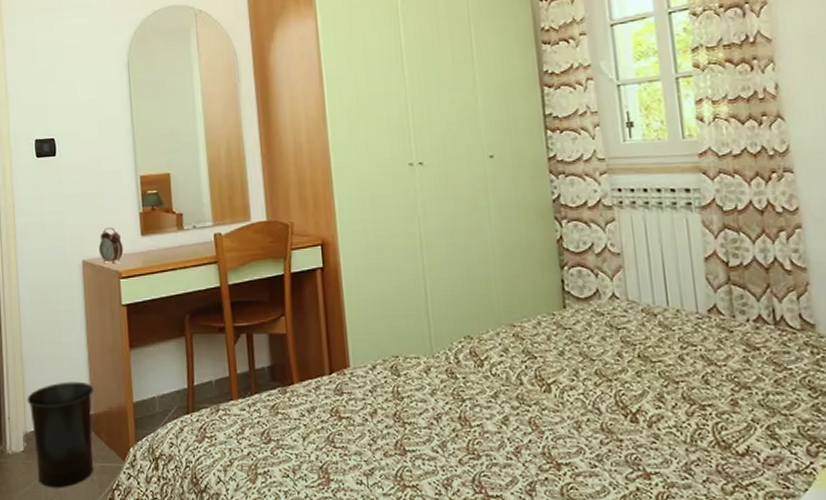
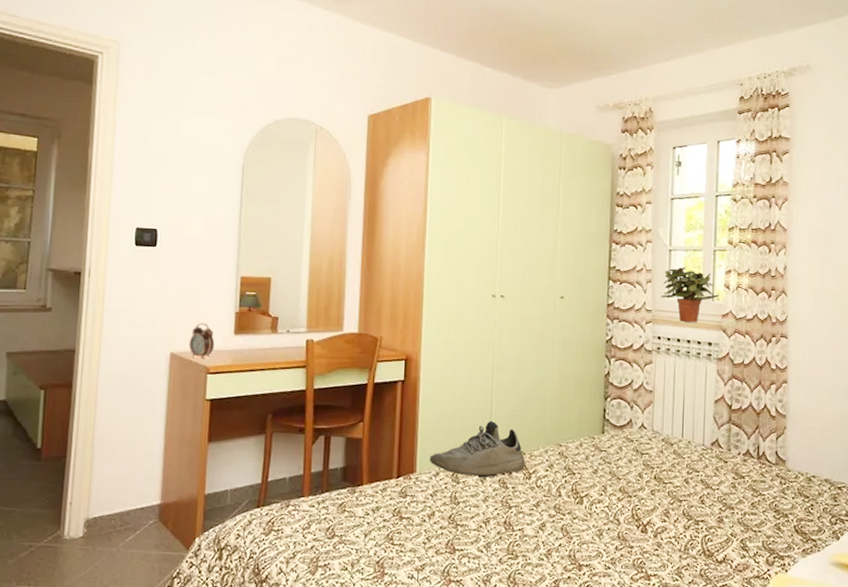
waste bin: present [27,381,94,487] -> none [93,470,166,574]
athletic shoe: none [363,304,474,368] -> present [429,421,525,477]
potted plant: none [614,102,692,168] -> present [660,266,720,322]

